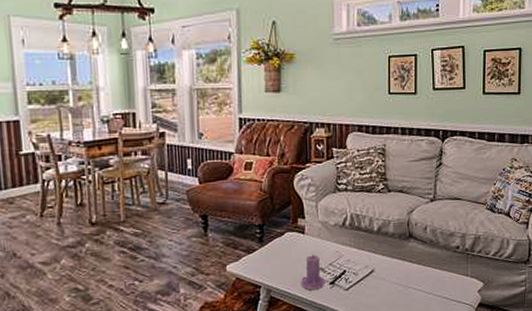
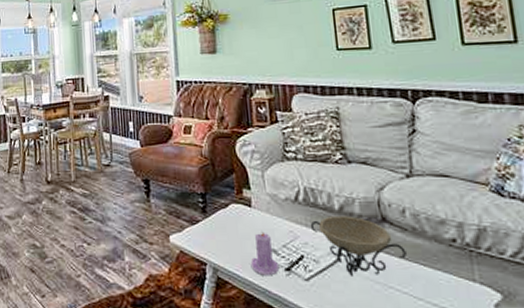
decorative bowl: none [353,235,424,282] -> present [310,215,406,276]

